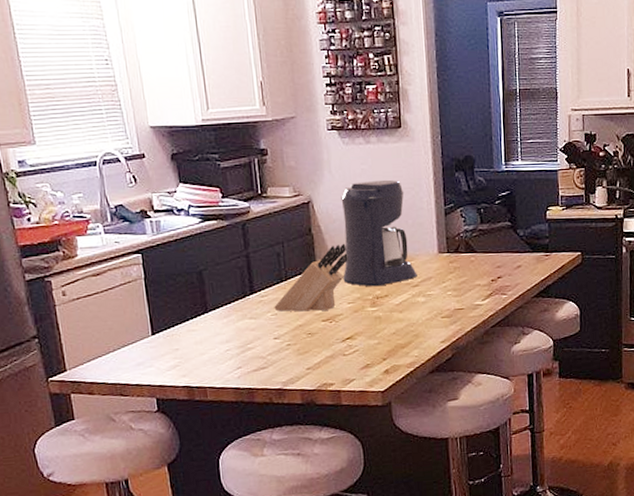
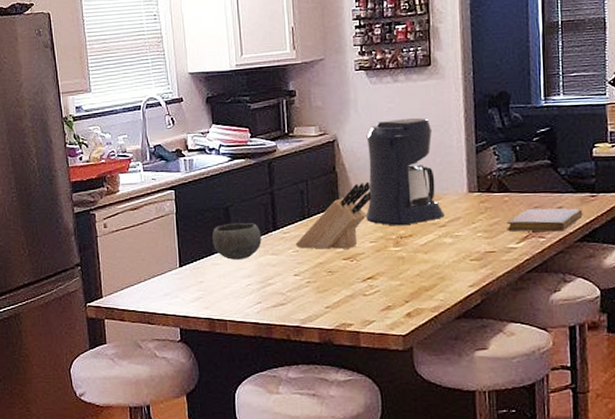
bowl: none [185,286,239,325] -> present [212,222,262,260]
notebook: none [473,266,539,289] -> present [506,208,583,232]

